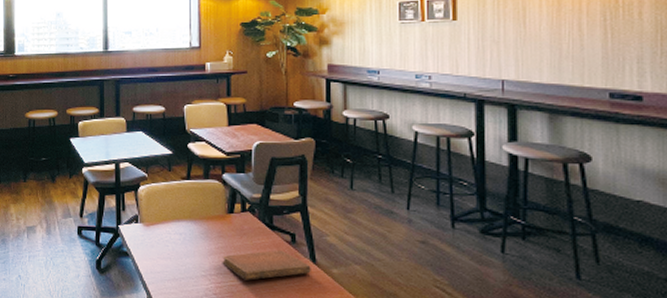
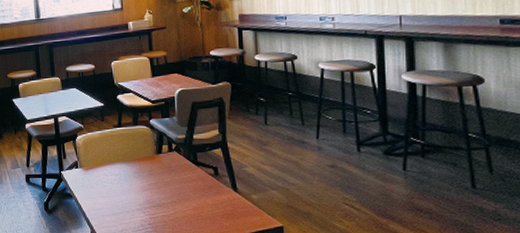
notebook: present [222,250,311,280] -> none [154,182,233,210]

